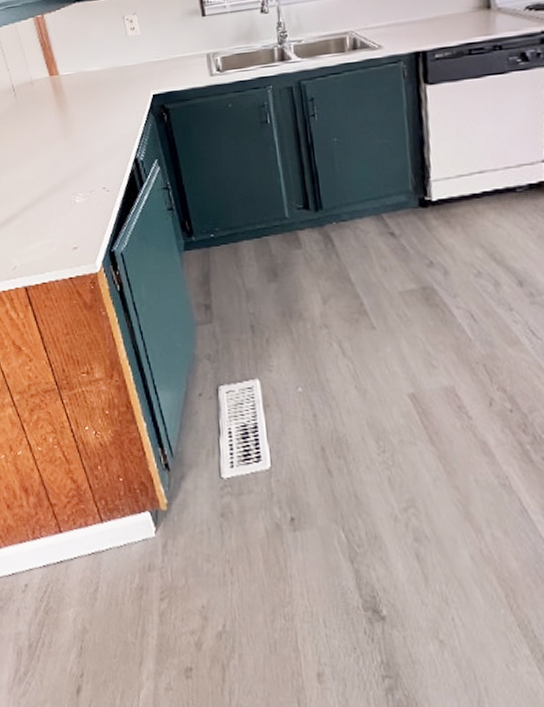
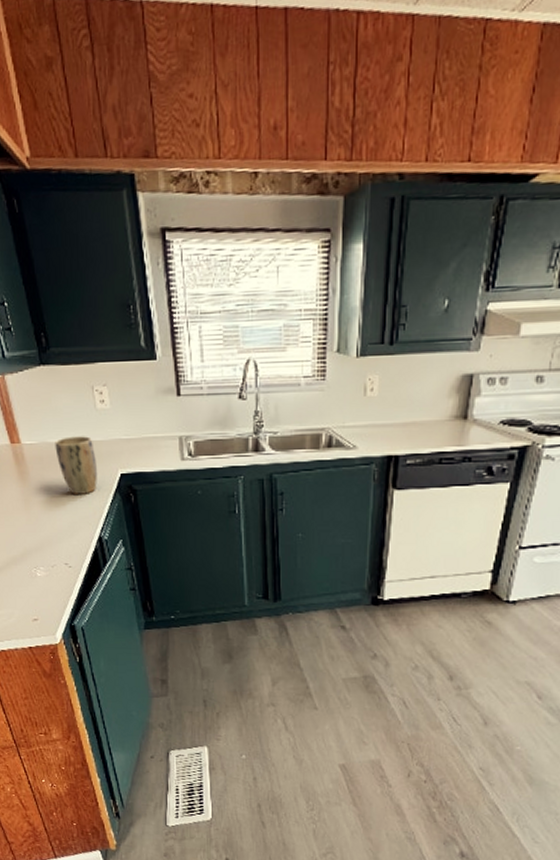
plant pot: none [90,62,131,119] -> present [55,436,97,494]

